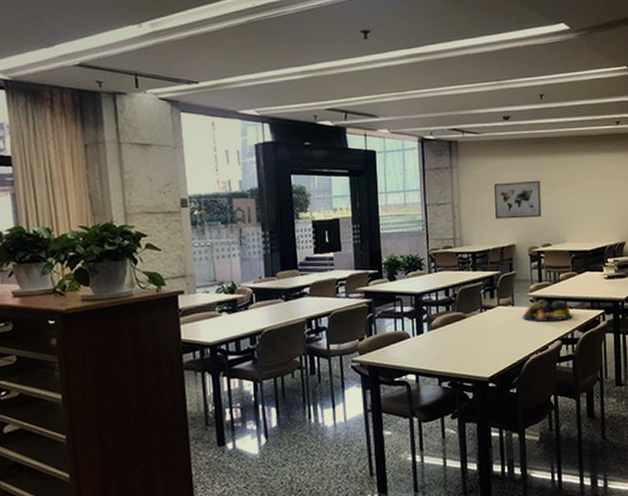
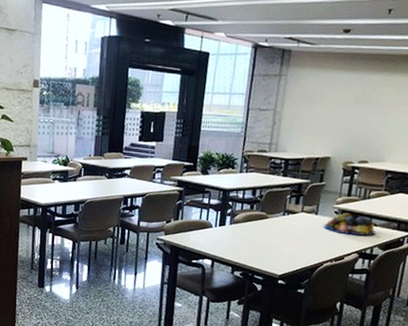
wall art: present [494,180,542,219] -> none [315,95,370,134]

